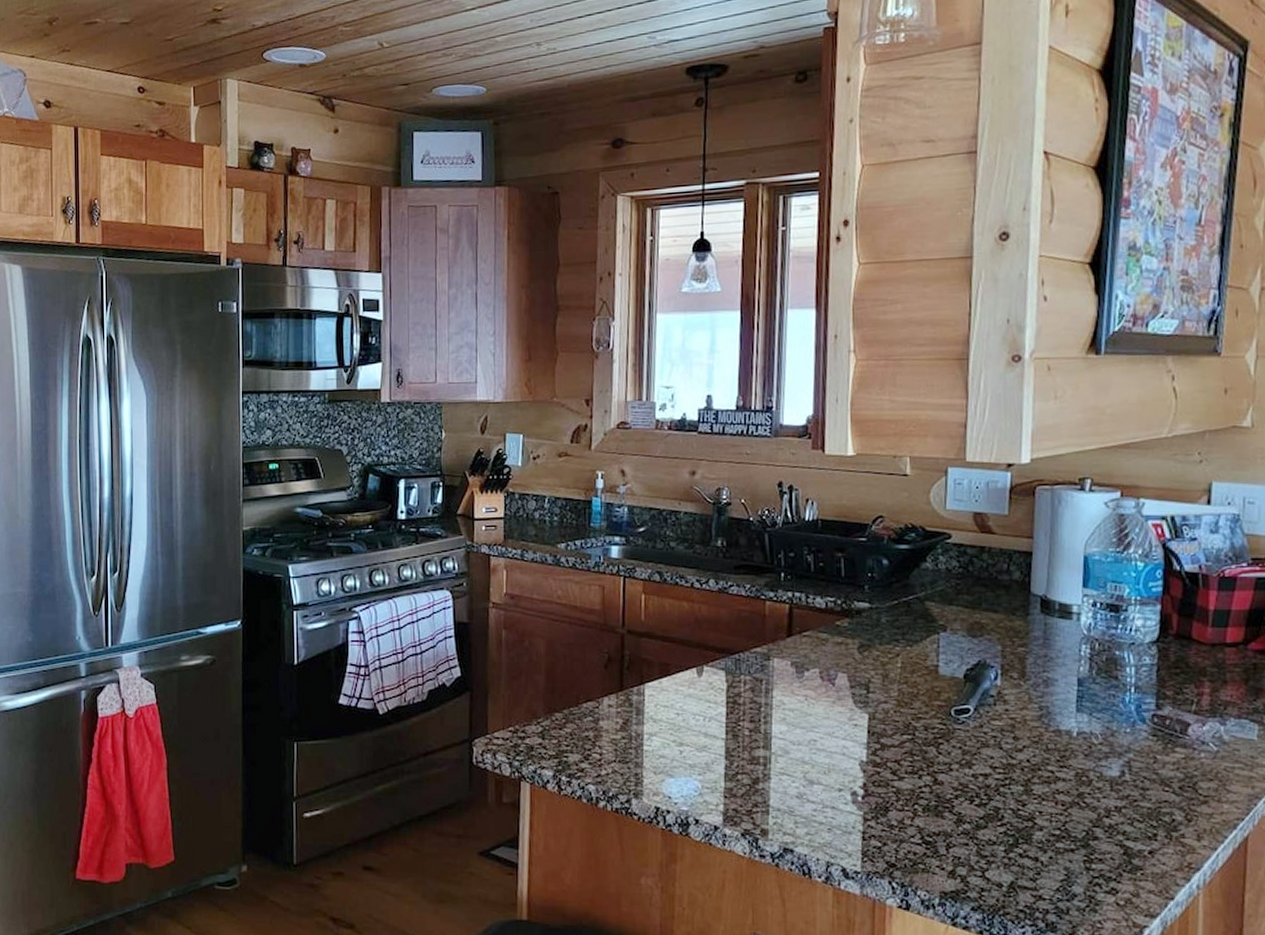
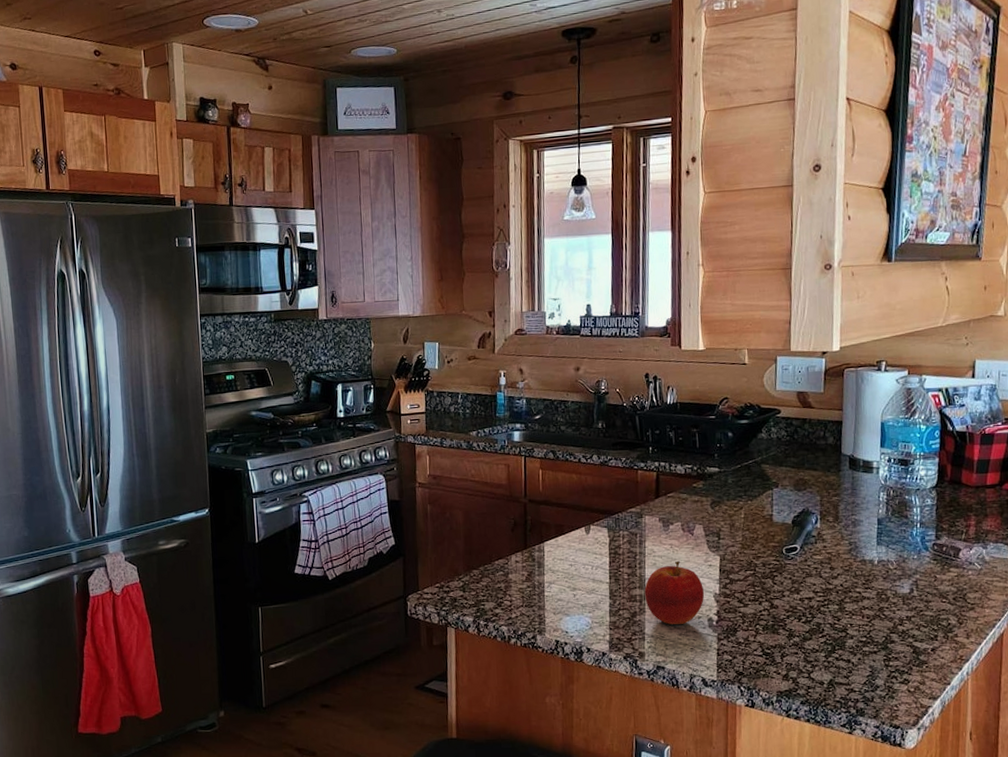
apple: none [770,717,848,797] -> present [644,561,705,625]

